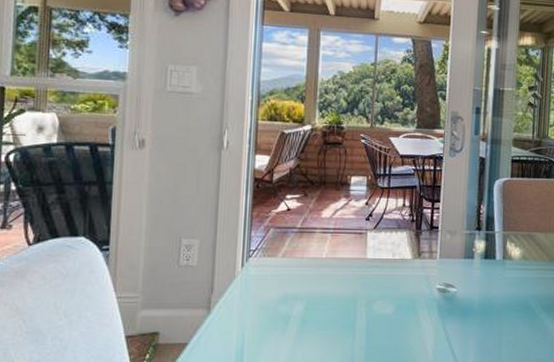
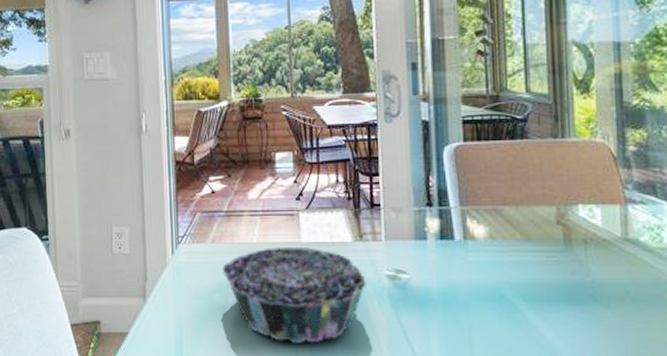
decorative bowl: none [290,262,420,351] -> present [222,246,366,344]

